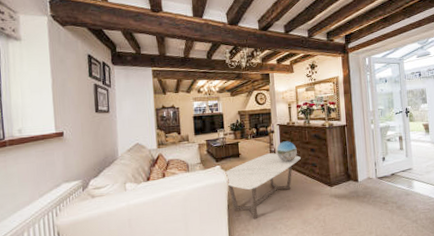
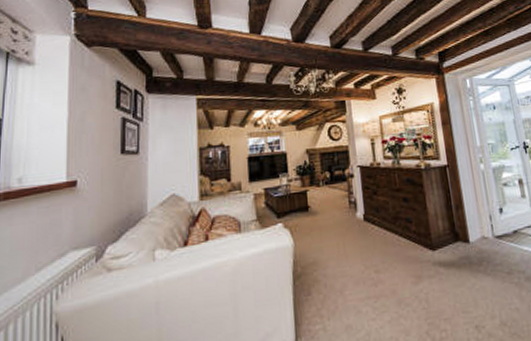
coffee table: present [223,153,301,220] -> none [286,204,390,300]
decorative globe: present [276,141,297,162] -> none [357,188,385,217]

